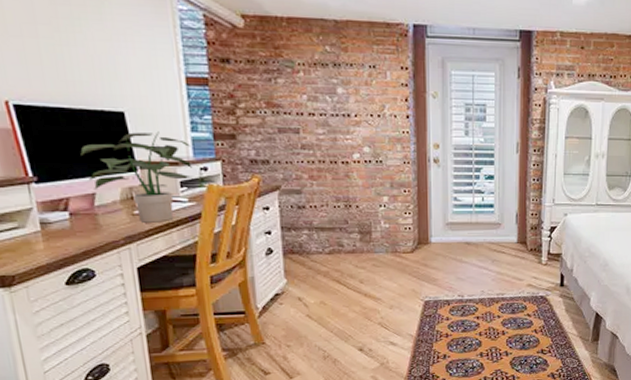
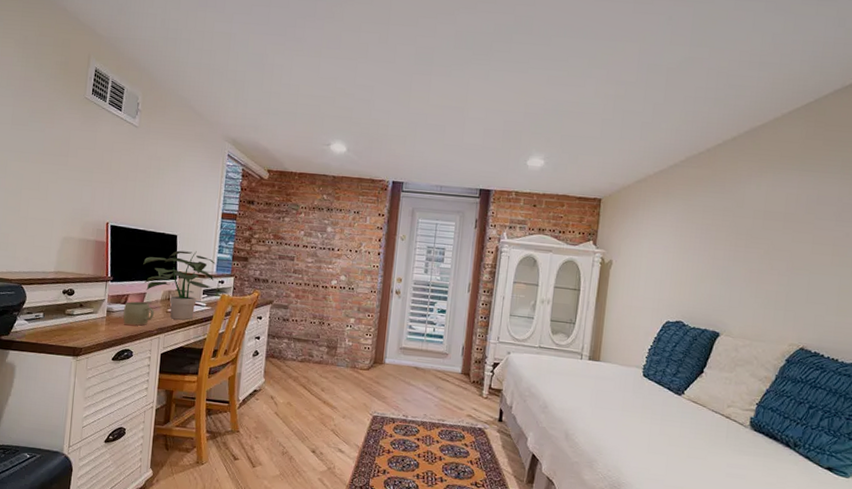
mug: none [65,205,115,239] -> present [123,301,154,326]

